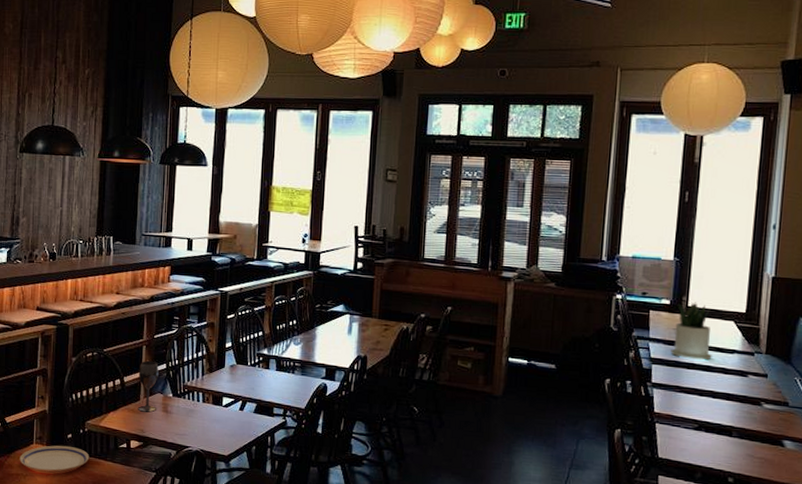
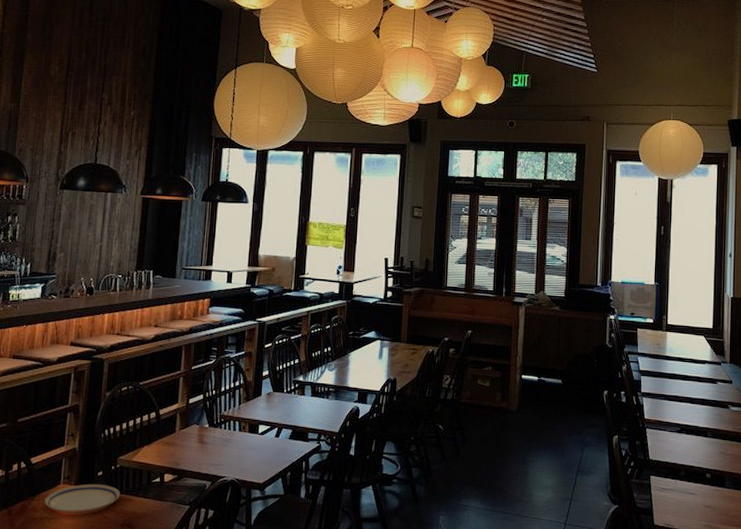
wine glass: present [138,360,159,412] -> none [173,392,196,444]
planter: present [670,302,712,360] -> none [655,320,688,371]

